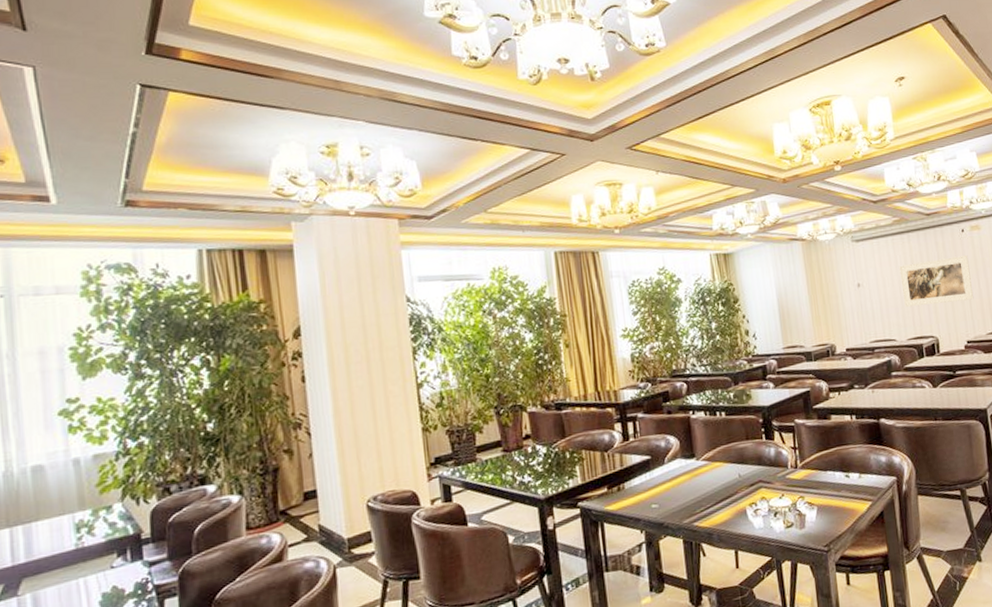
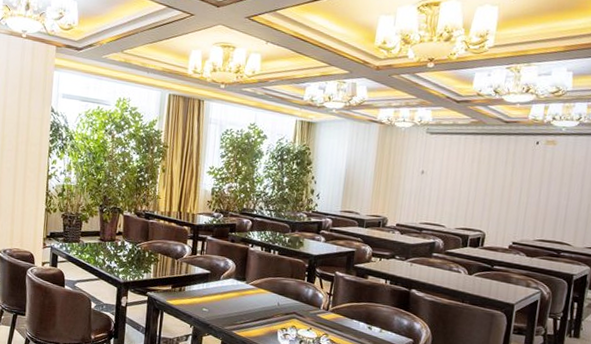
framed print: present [899,255,974,308] -> none [461,163,536,207]

